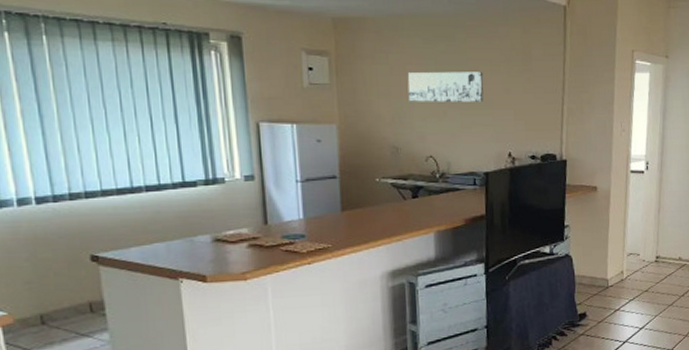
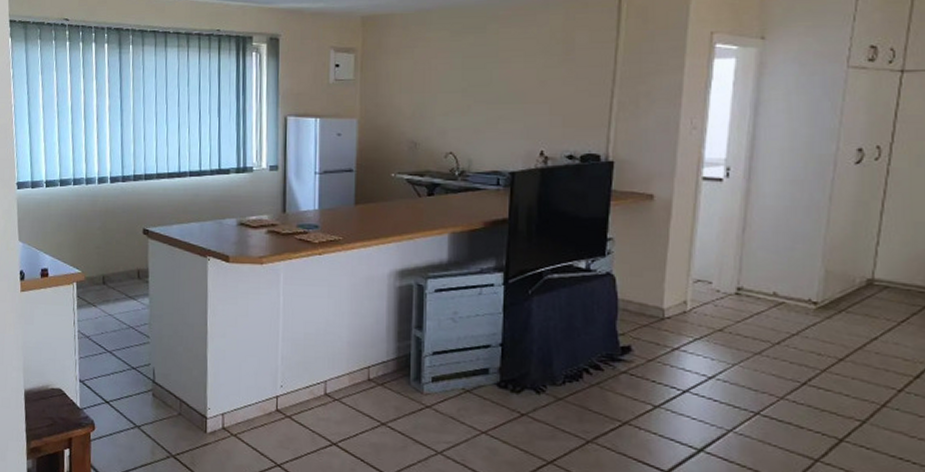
wall art: present [407,71,484,102] -> none [431,63,516,96]

